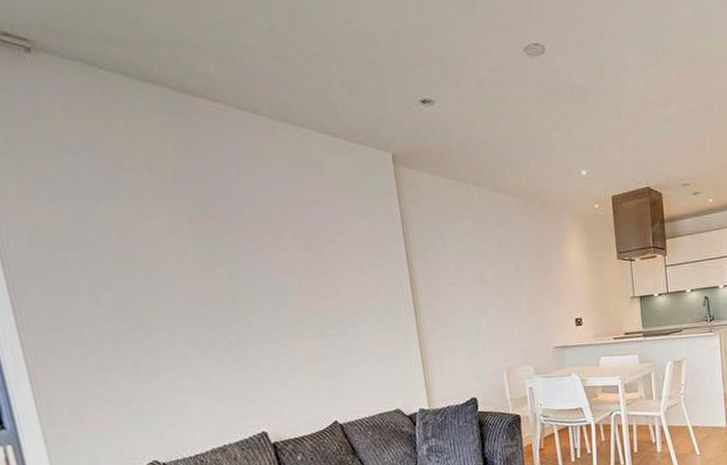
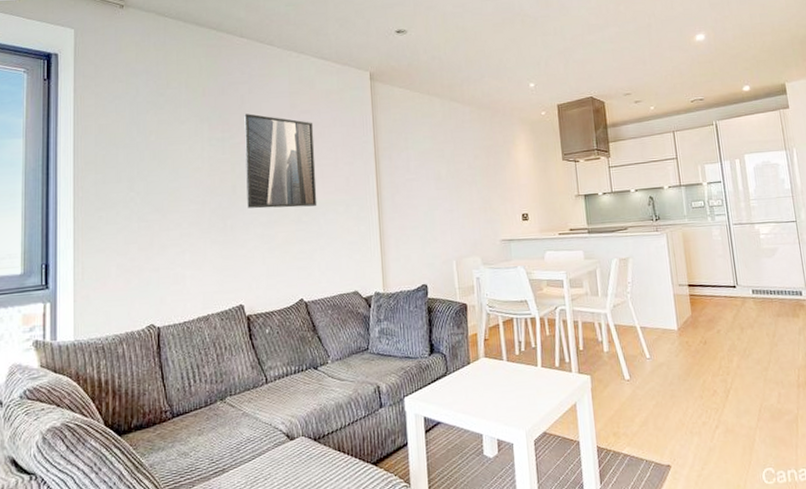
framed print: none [234,205,343,322] -> present [244,114,317,209]

